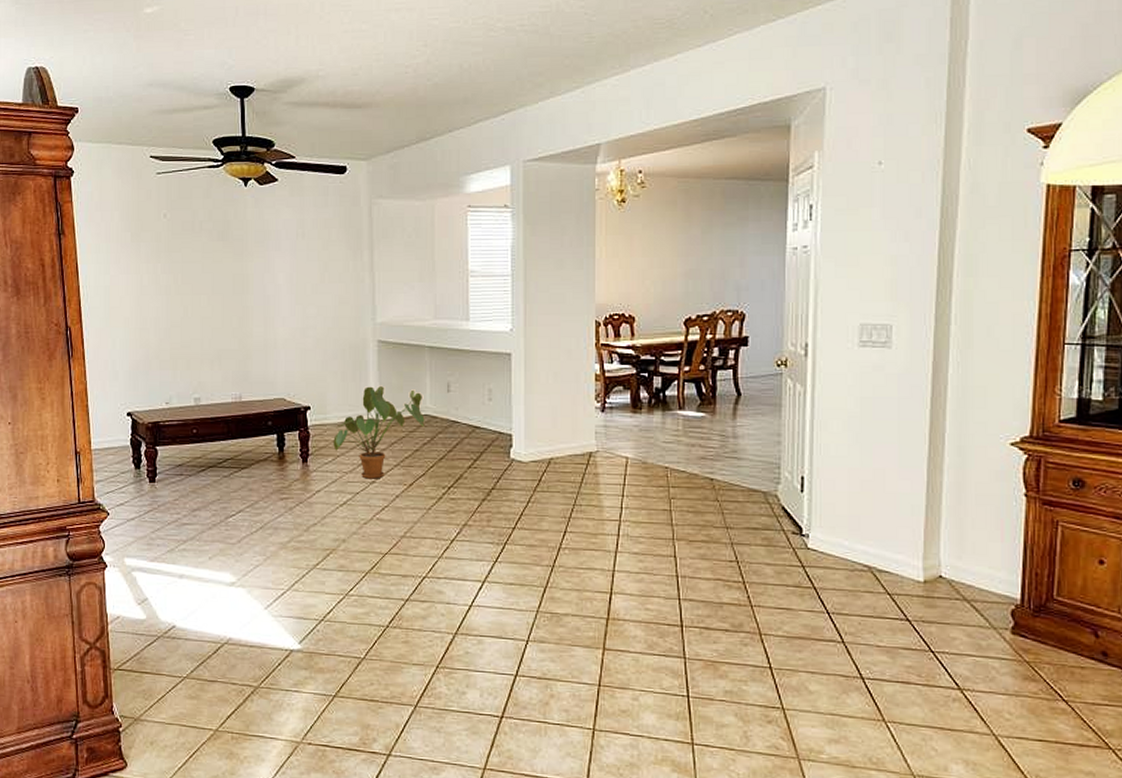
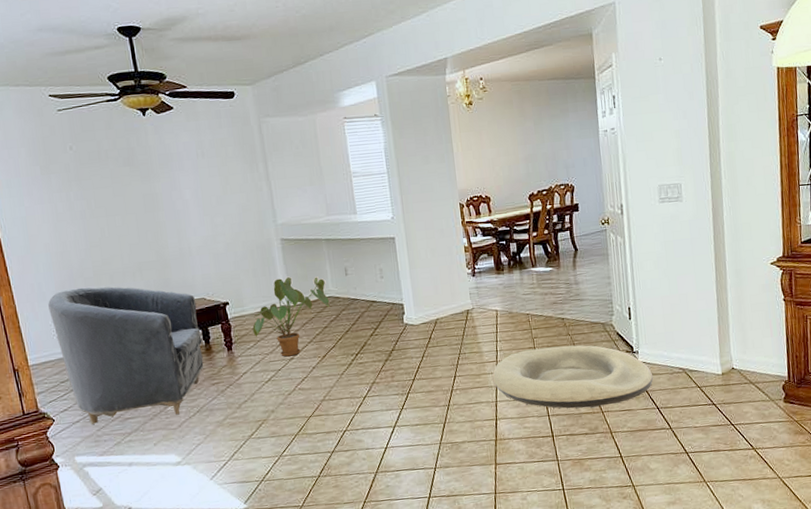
armchair: none [120,370,276,528] -> present [48,286,204,425]
dog bed: none [612,512,826,598] -> present [492,345,654,409]

